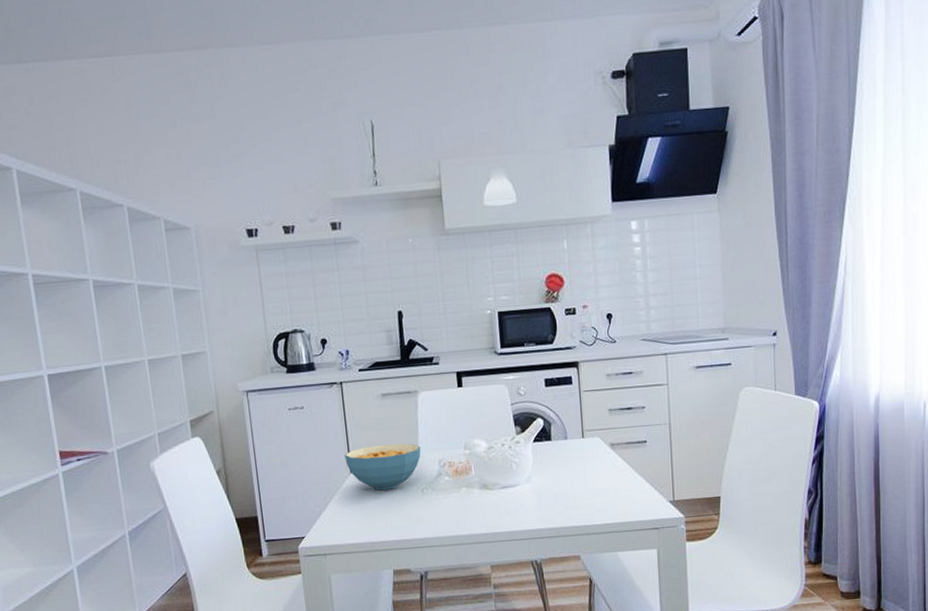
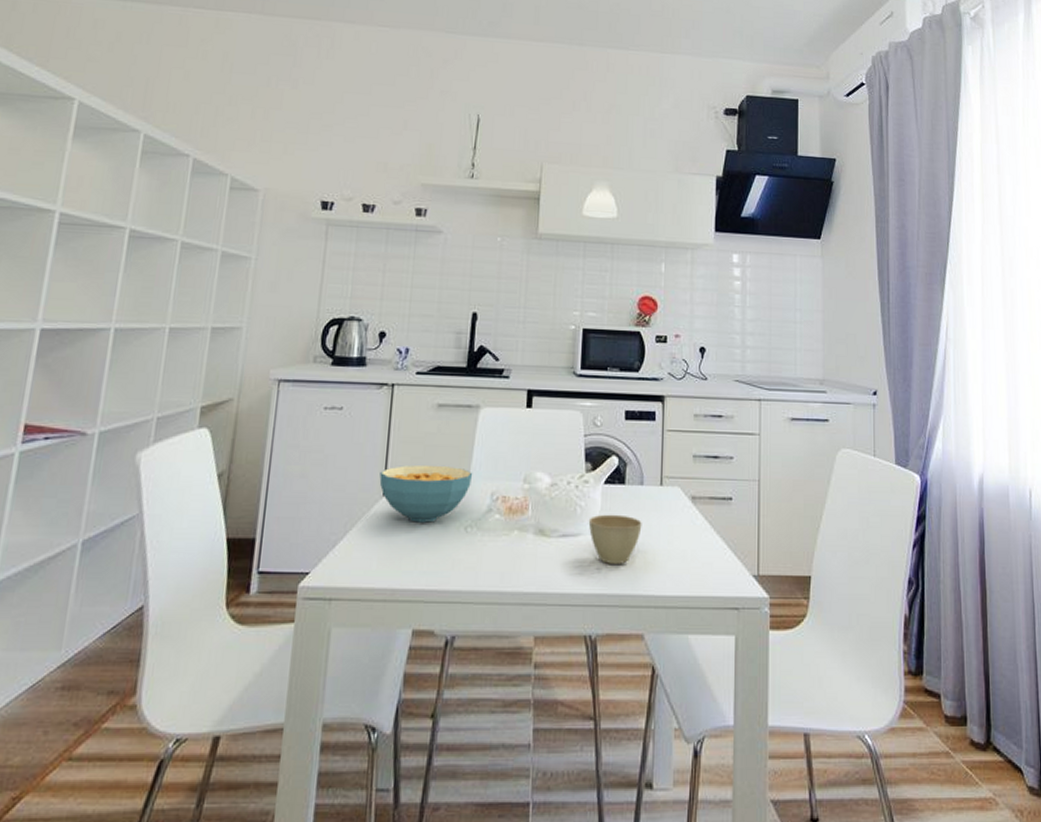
cup: none [523,465,570,505] -> present [588,514,642,564]

